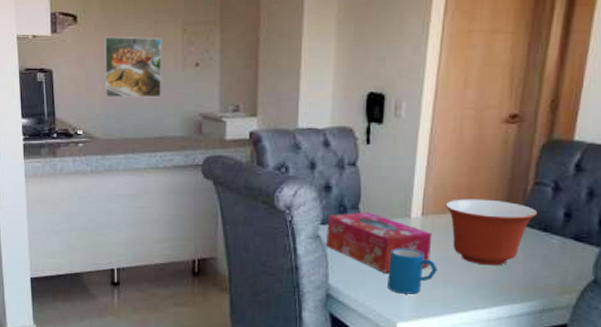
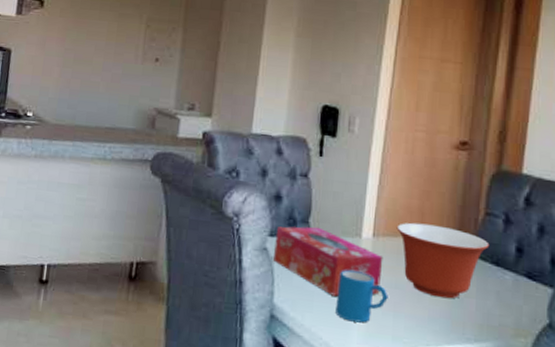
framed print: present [104,36,162,98] -> none [60,23,125,88]

